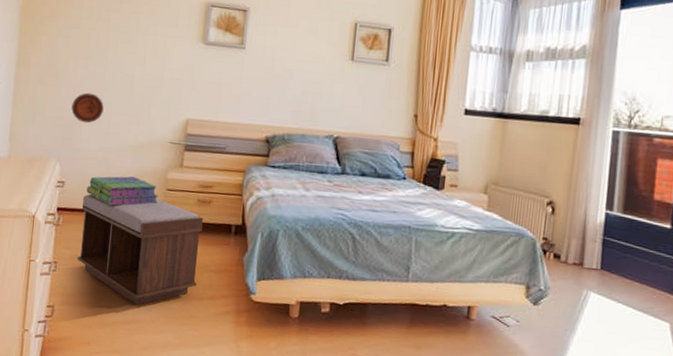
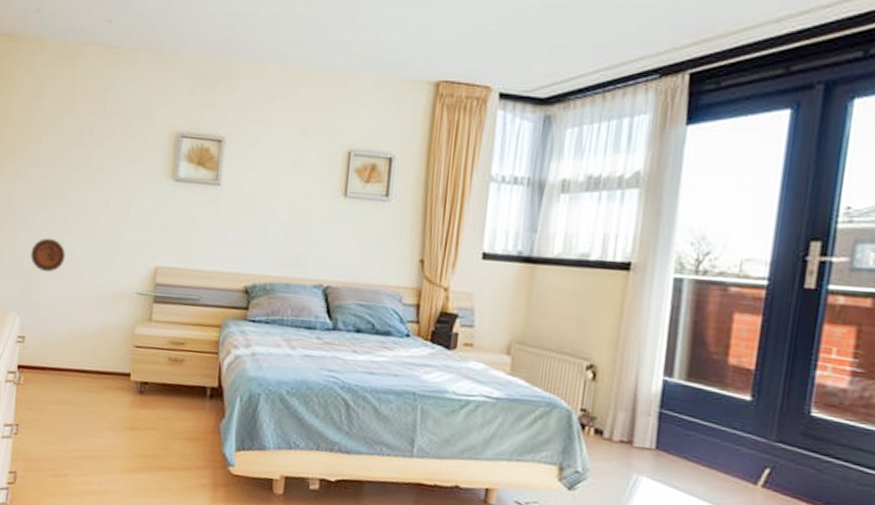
bench: present [77,194,203,306] -> none [39,351,175,475]
stack of books: present [86,176,159,206] -> none [48,331,125,364]

